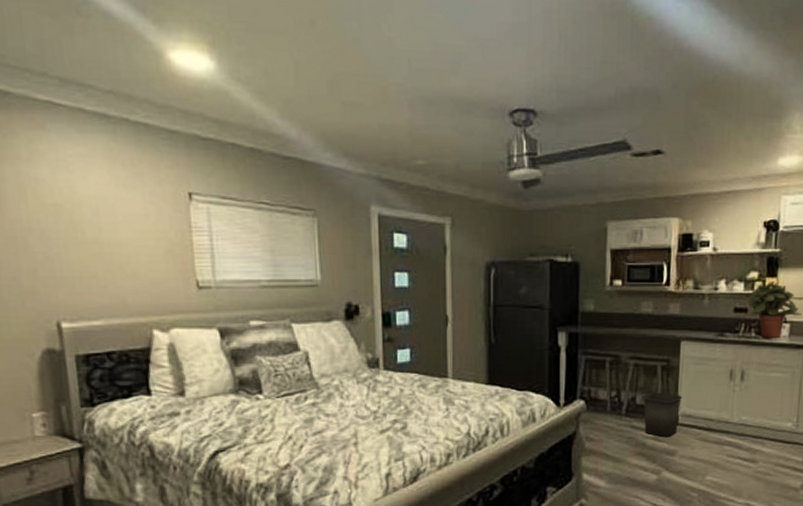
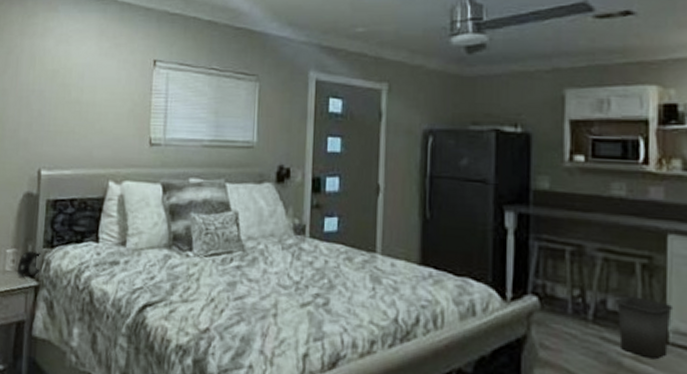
alarm clock: none [50,412,84,441] -> present [16,251,42,278]

